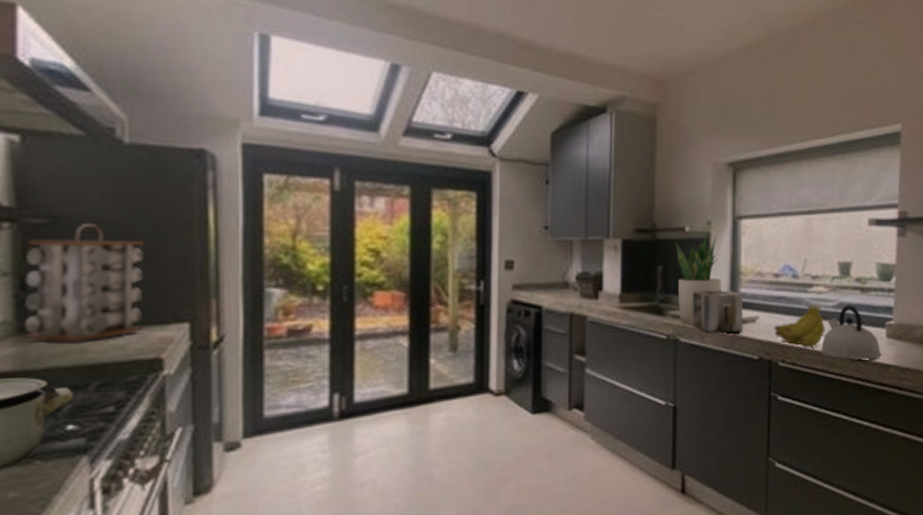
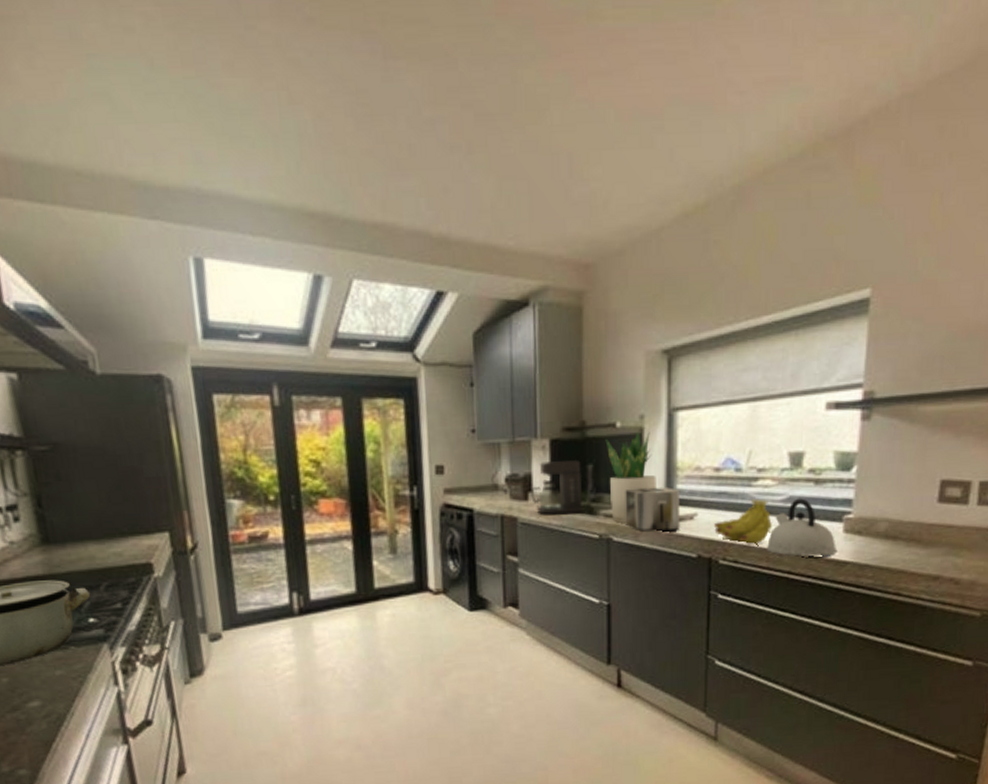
spice rack: present [23,224,145,342] -> none [38,448,133,550]
coffee maker: none [601,260,652,315] -> present [531,459,583,516]

